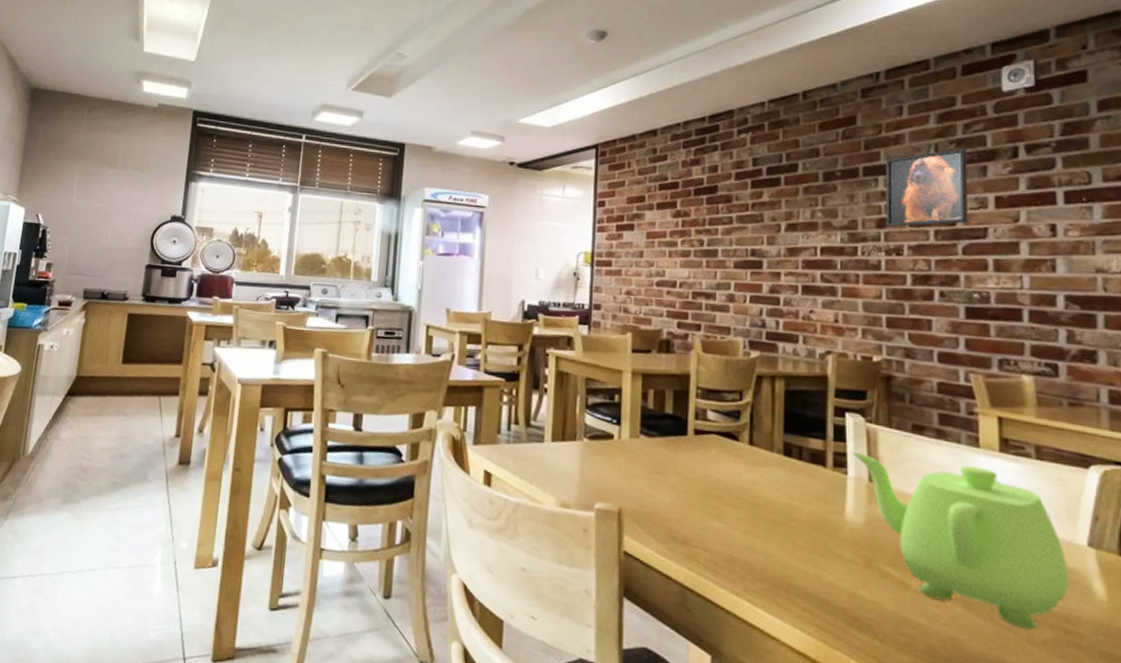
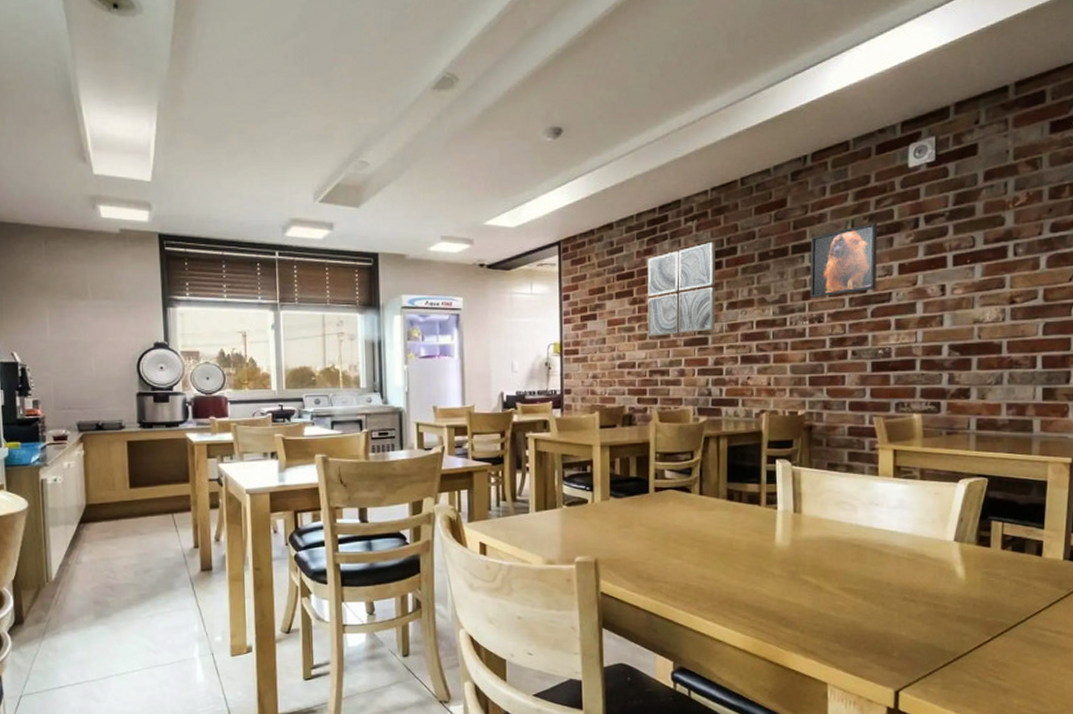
wall art: none [692,156,773,255] -> present [648,241,715,337]
teapot: present [851,451,1070,630] -> none [780,490,940,608]

